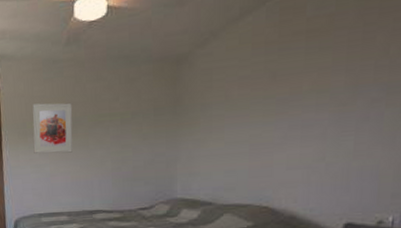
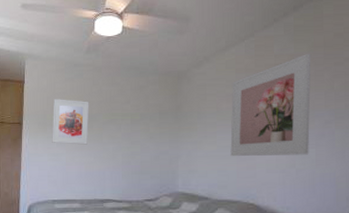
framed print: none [241,8,360,153] -> present [230,53,312,156]

